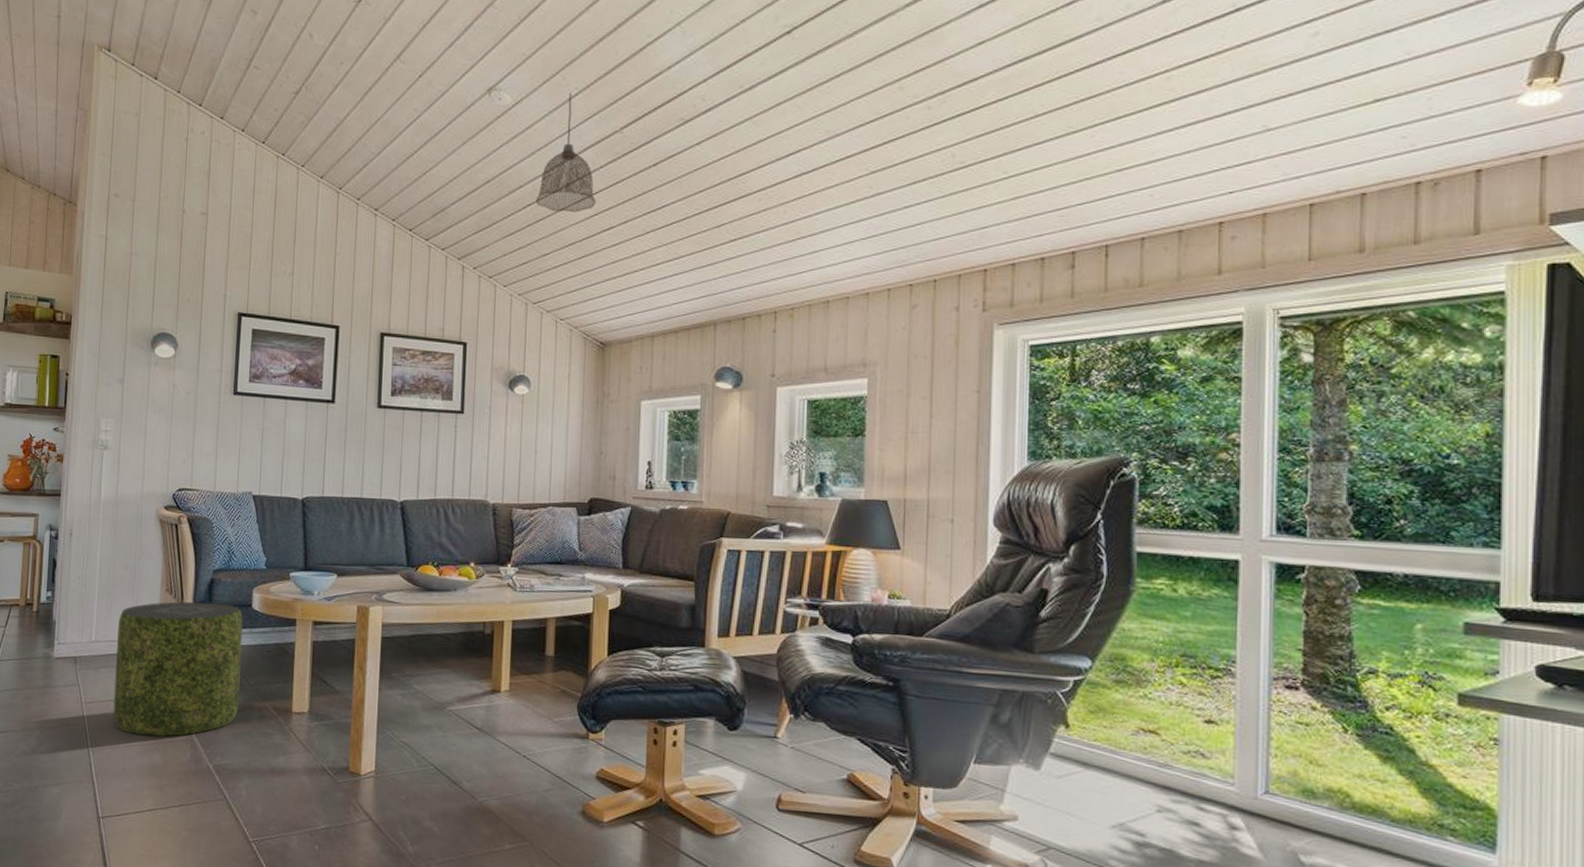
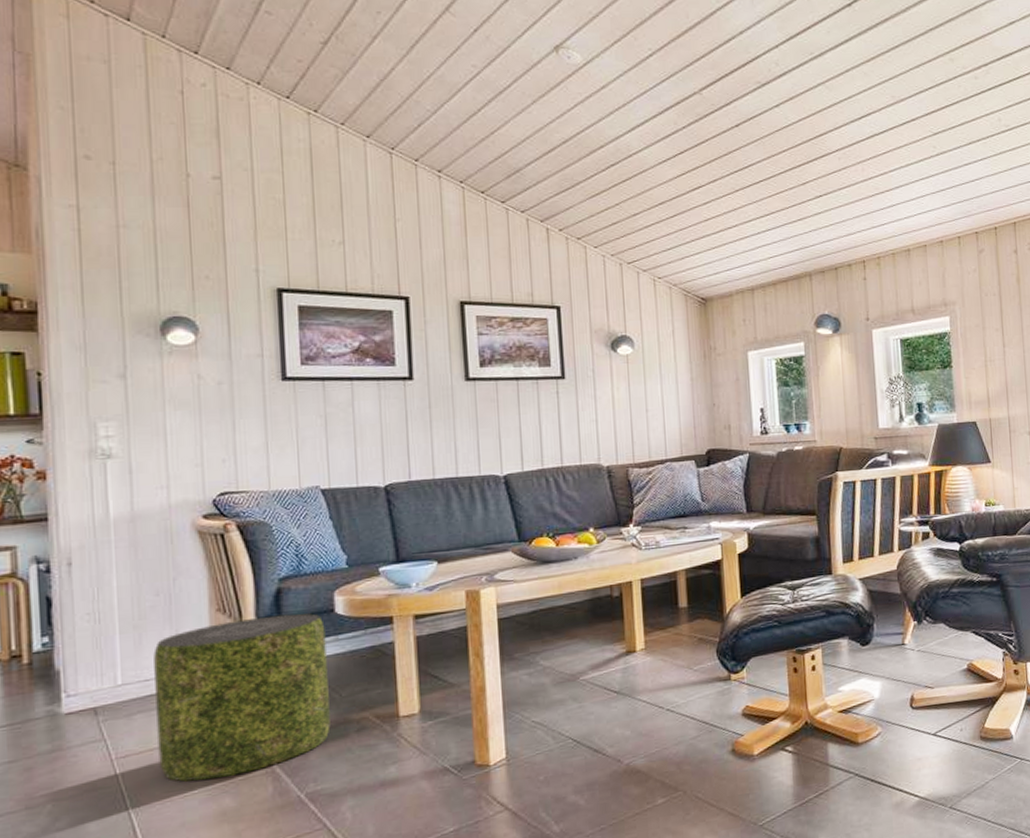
pendant lamp: present [535,92,597,212] -> none [619,53,683,172]

